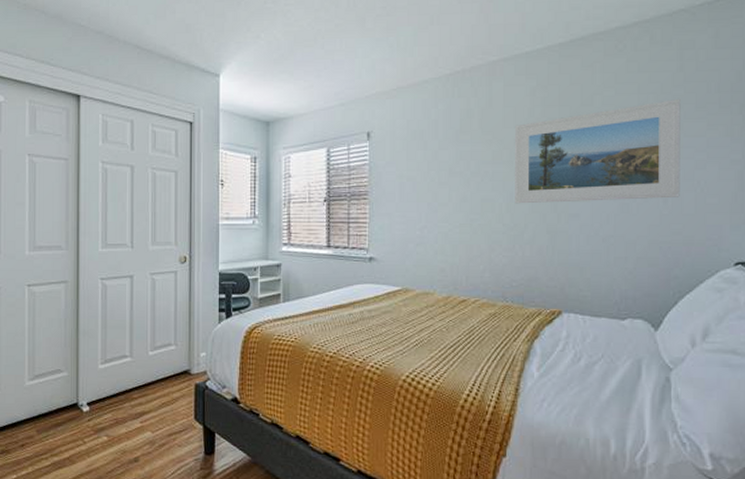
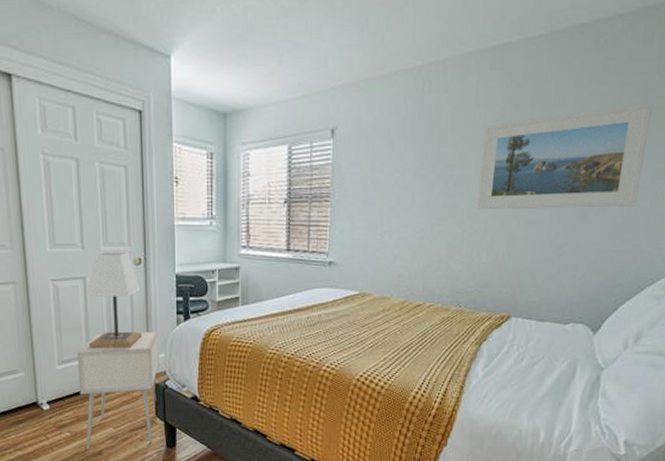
nightstand: none [120,329,200,456] -> present [77,331,159,450]
lamp: none [132,251,185,348] -> present [86,252,142,349]

